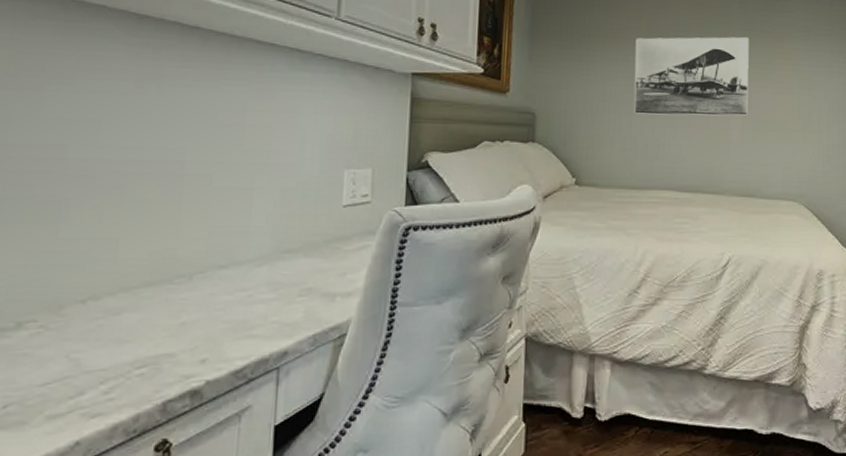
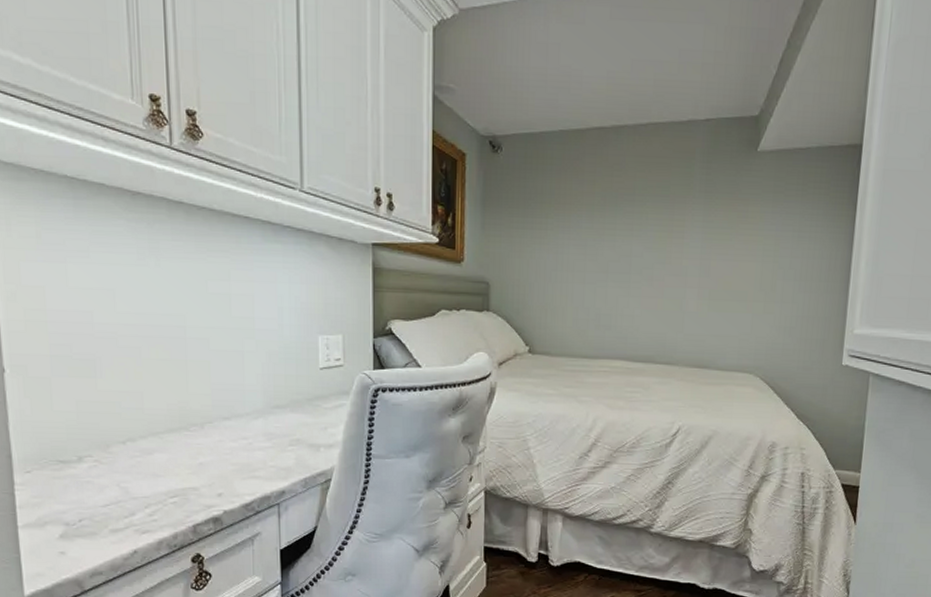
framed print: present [633,36,749,116] -> none [586,199,711,286]

